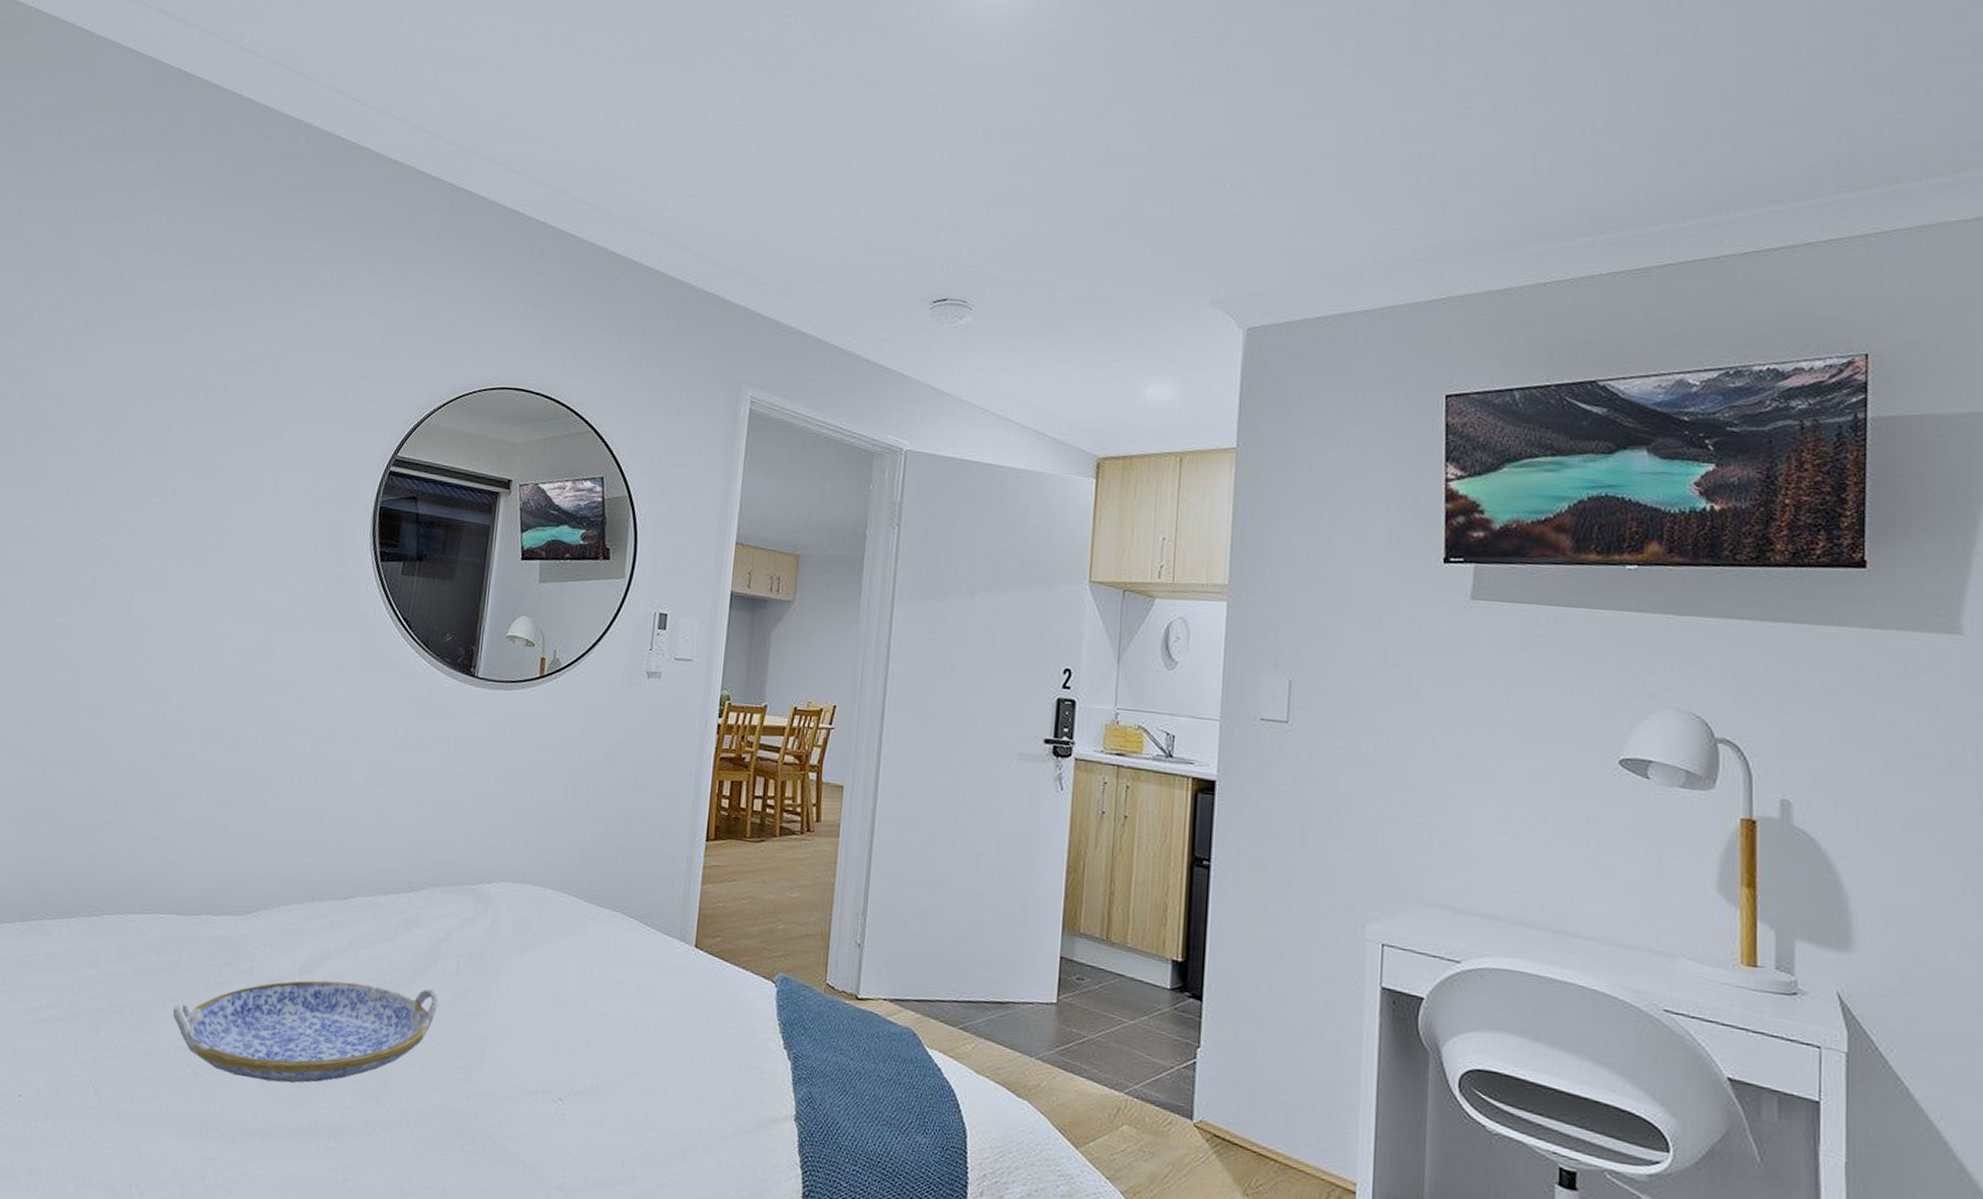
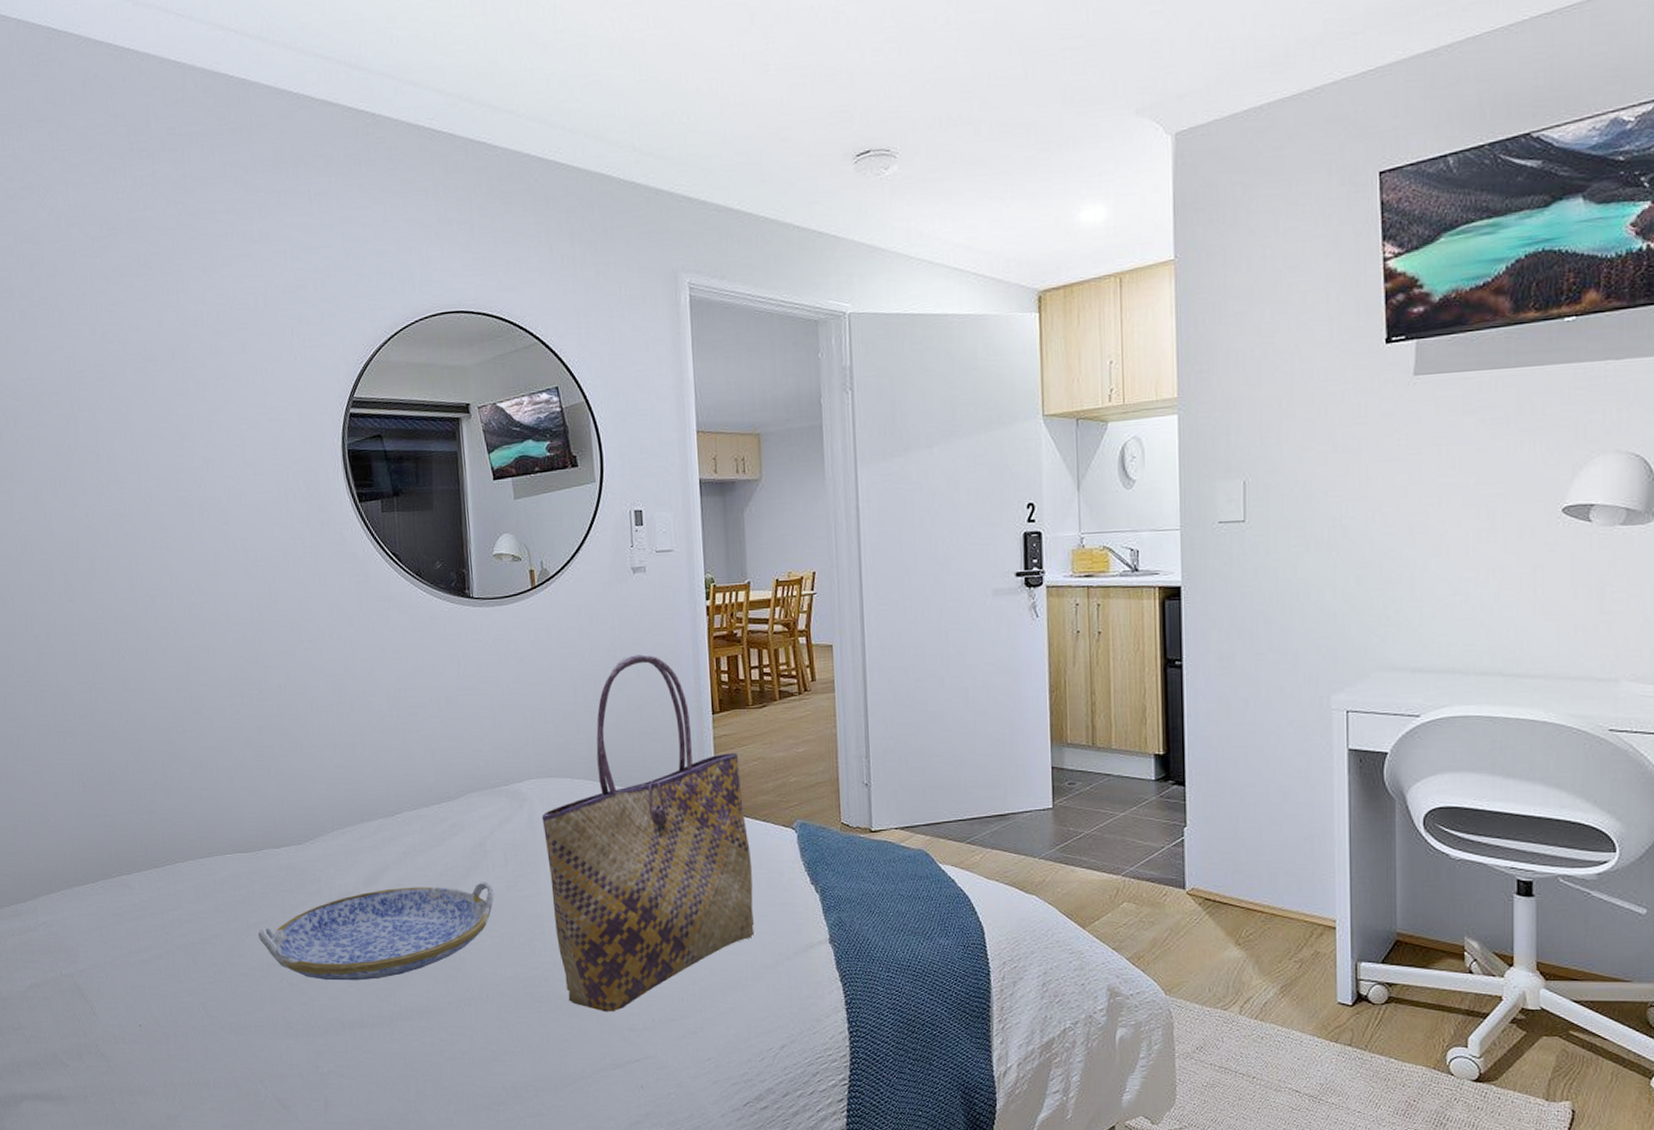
tote bag: none [496,762,727,1164] -> present [541,653,755,1012]

